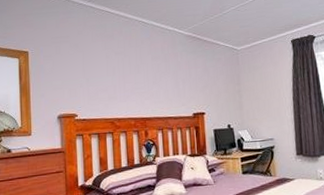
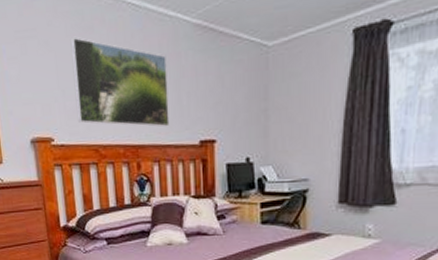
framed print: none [95,42,170,104] -> present [70,37,170,127]

